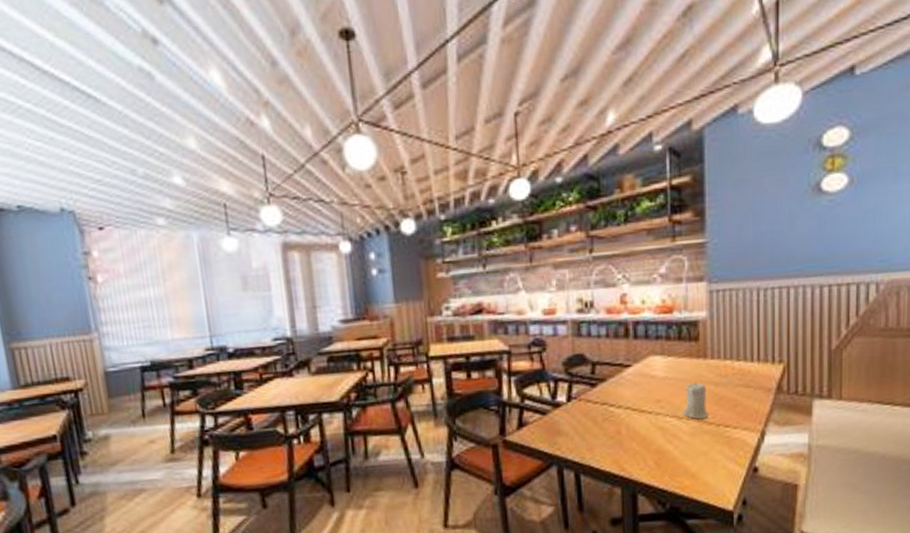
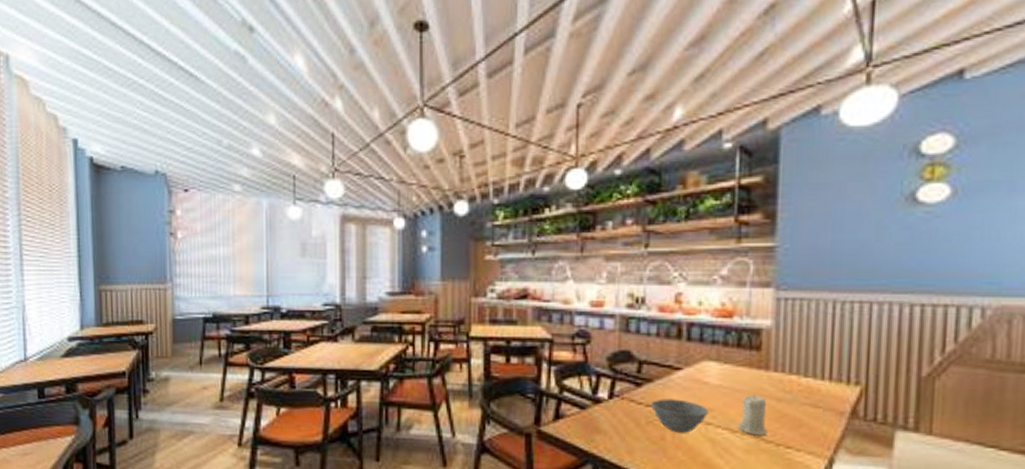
bowl: none [606,394,657,426] -> present [651,399,708,433]

